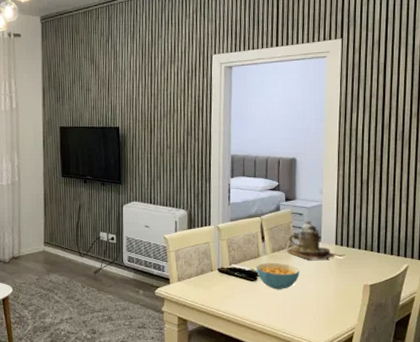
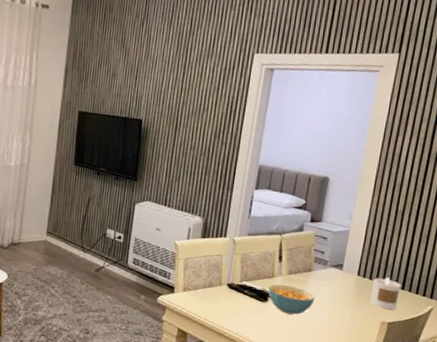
teapot: present [285,220,345,260] -> none [302,245,367,290]
candle: none [351,243,377,273] -> present [370,277,401,310]

